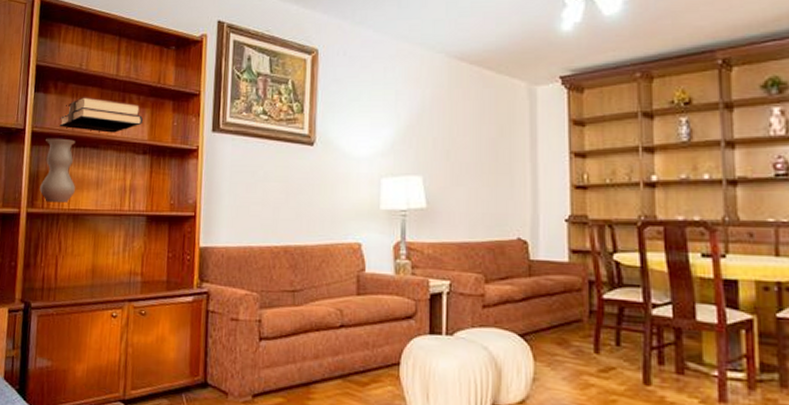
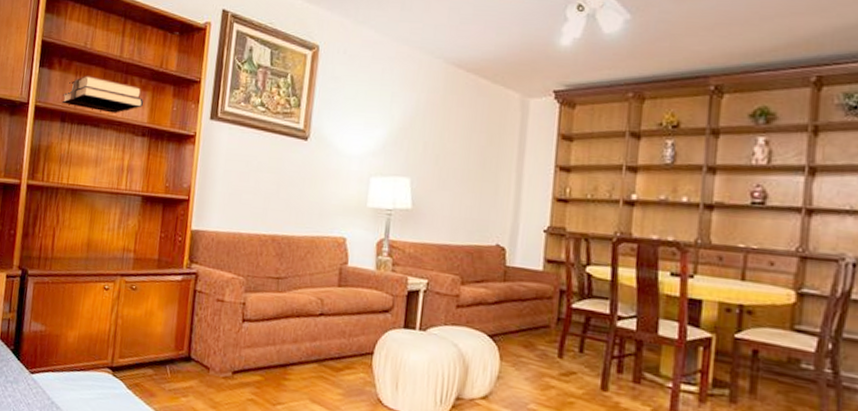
vase: present [39,138,76,203] -> none [40,113,77,178]

